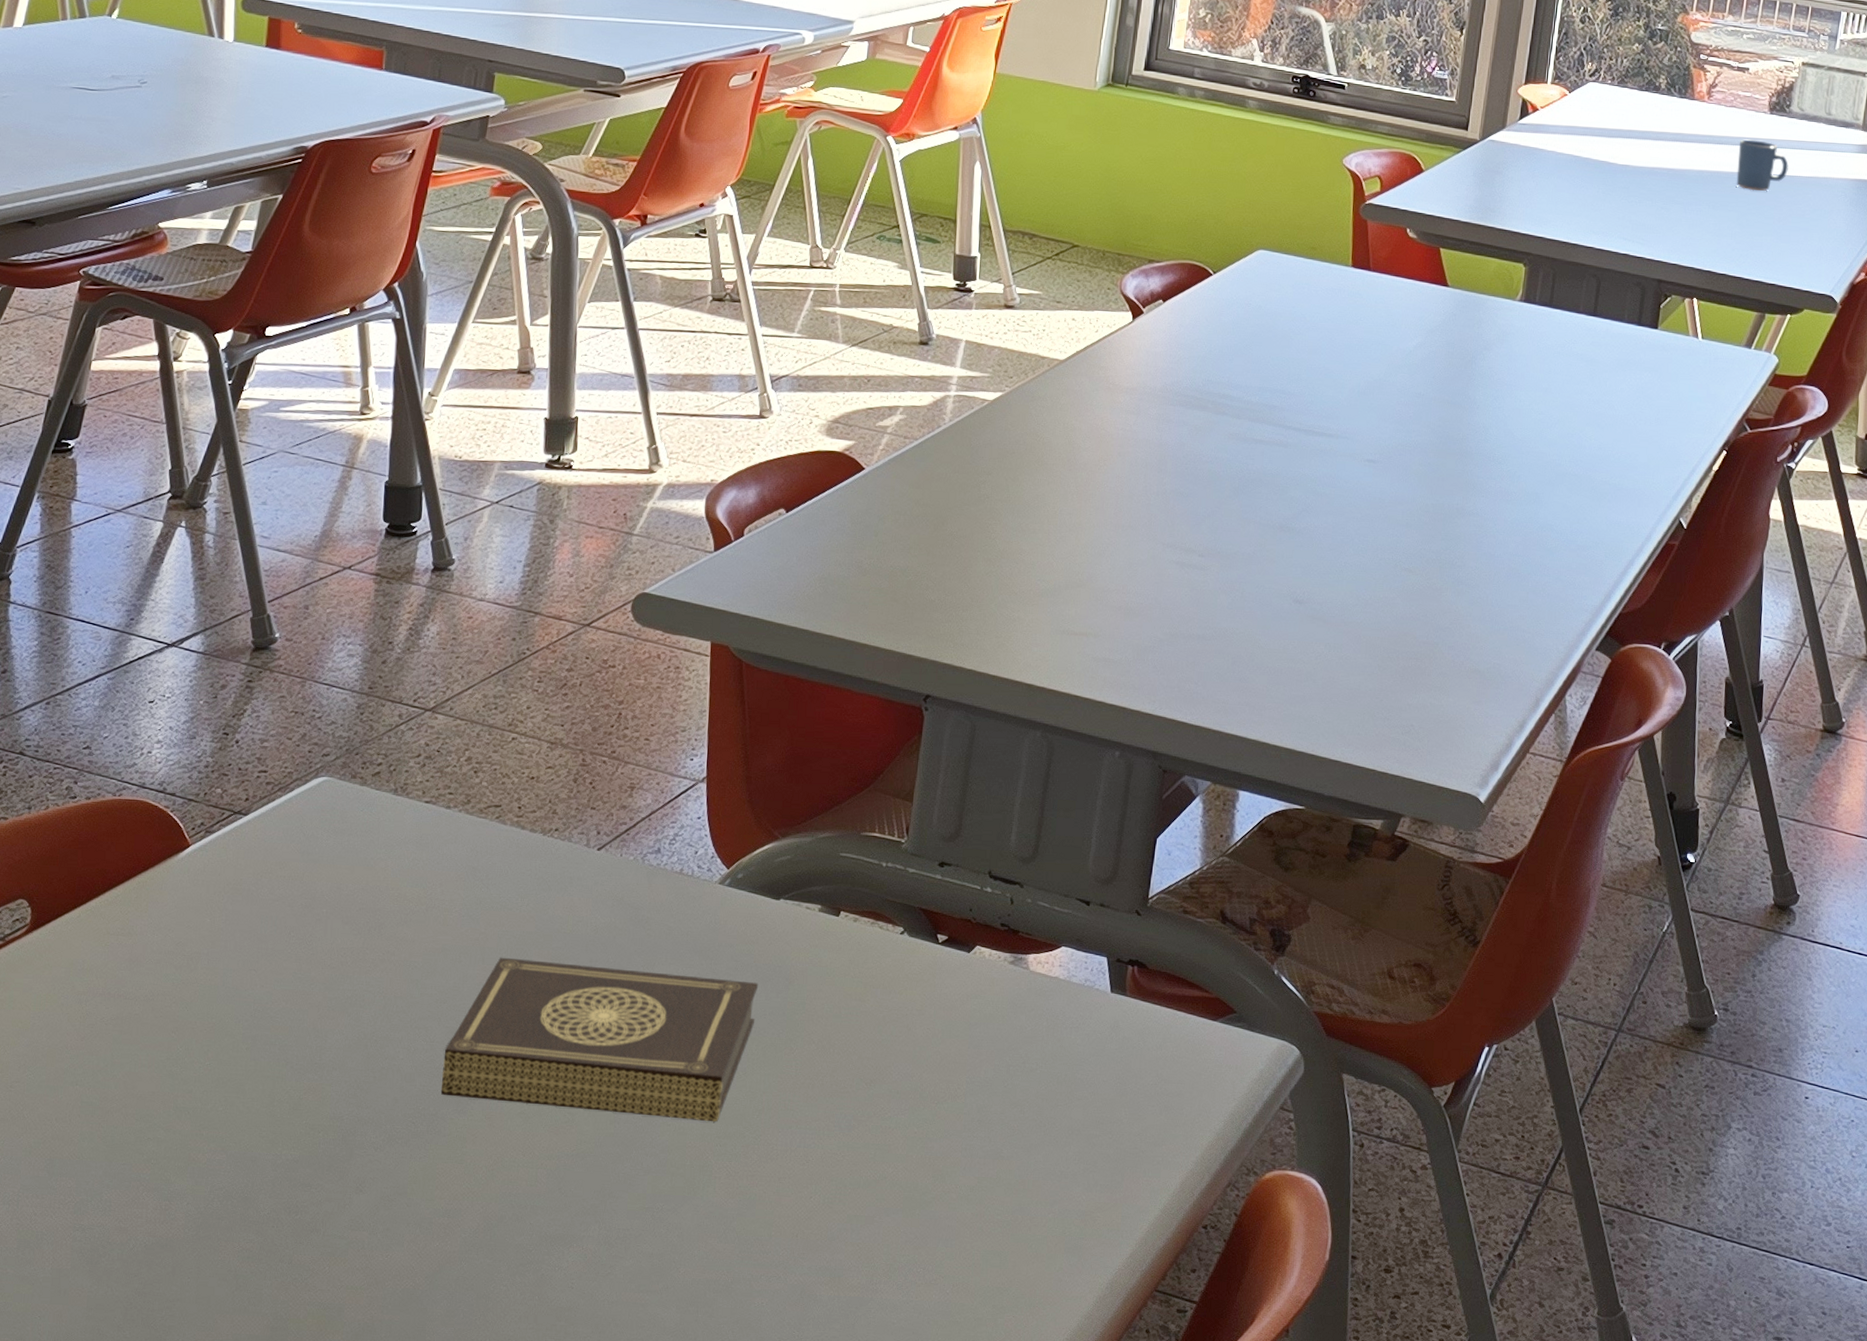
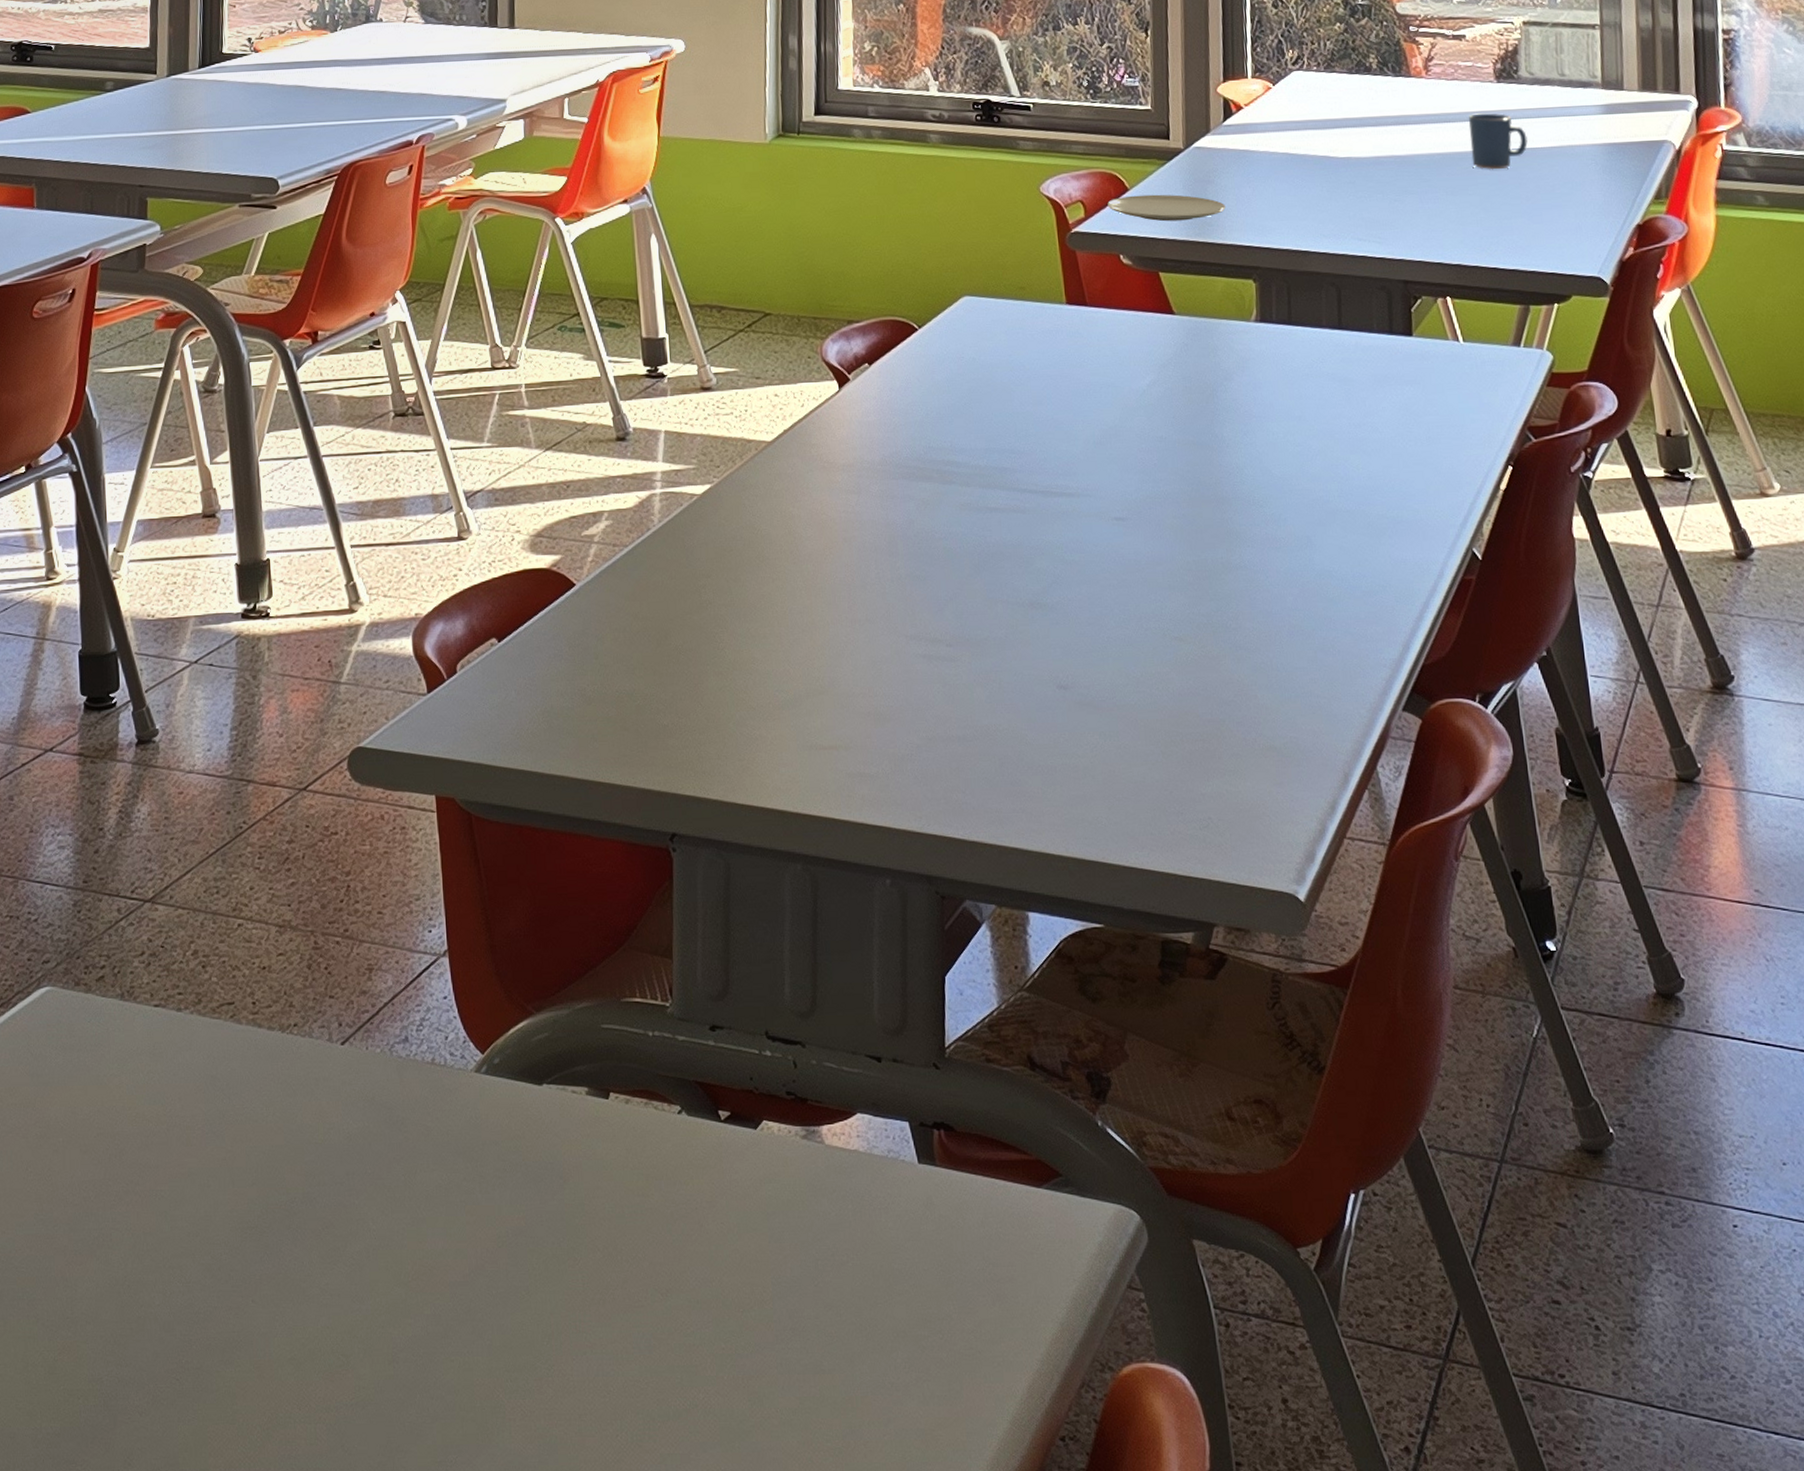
book: present [441,957,759,1123] -> none [202,1177,532,1354]
plate: none [1402,176,1509,205] -> present [1107,194,1226,222]

